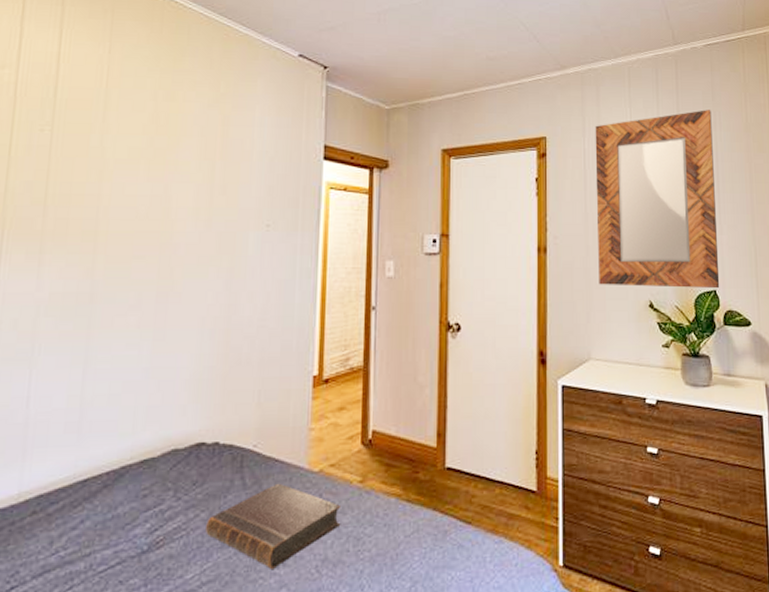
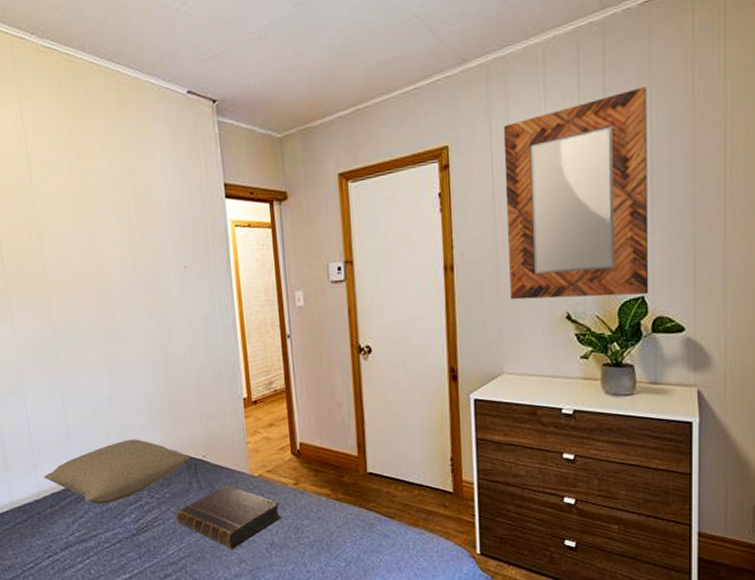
pillow: none [31,422,239,510] -> present [43,439,191,504]

